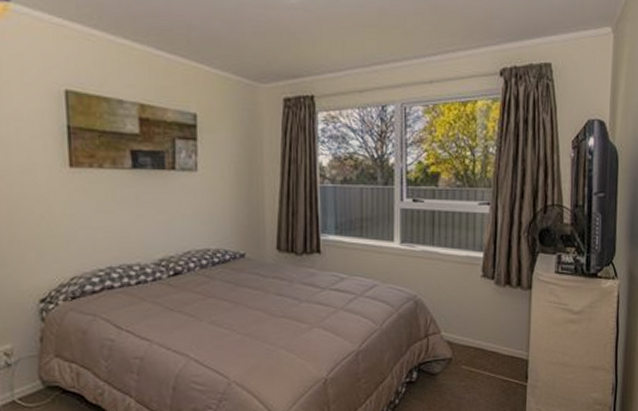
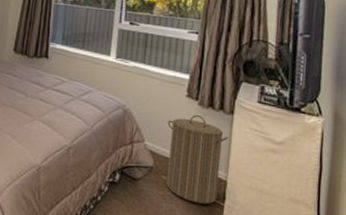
laundry hamper: none [463,296,528,388] -> present [167,115,229,204]

